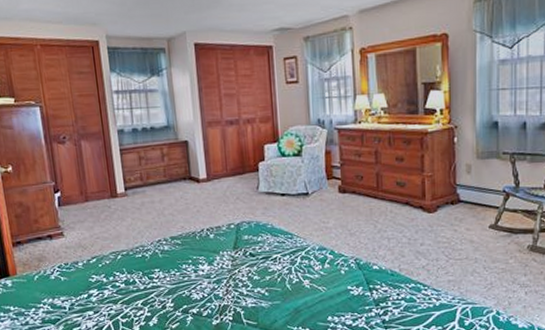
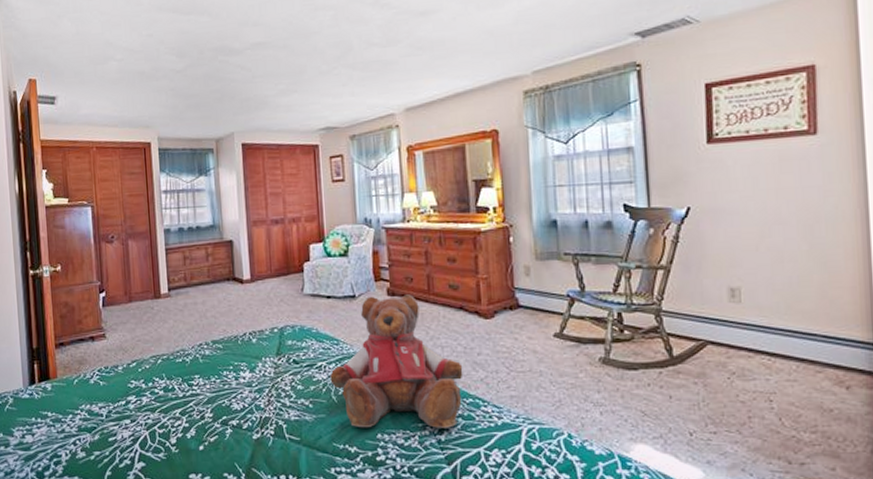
teddy bear: none [284,191,407,312] -> present [330,294,463,428]

